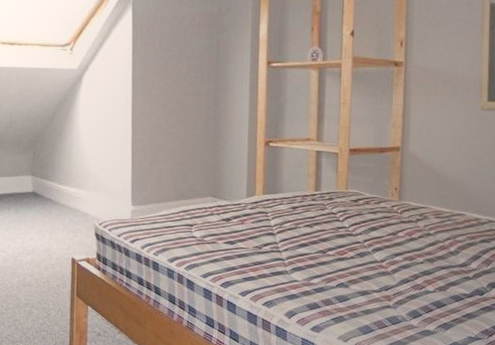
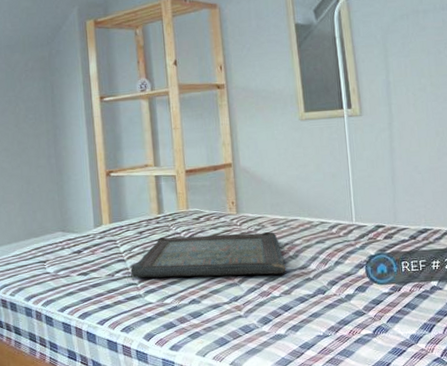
serving tray: none [279,215,445,269] -> present [130,231,286,278]

